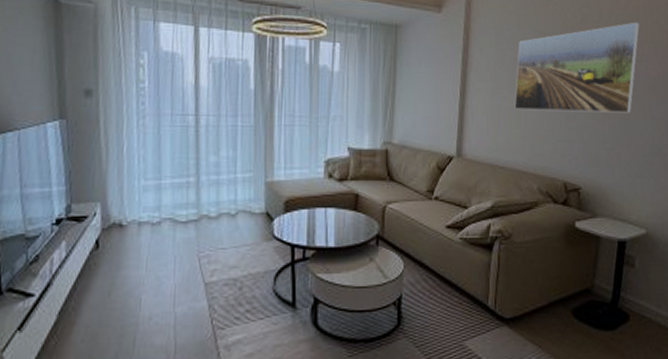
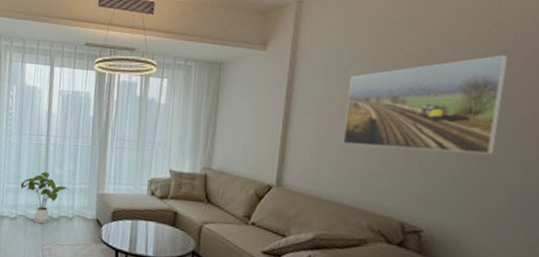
house plant: none [163,161,229,226] -> present [20,172,69,224]

